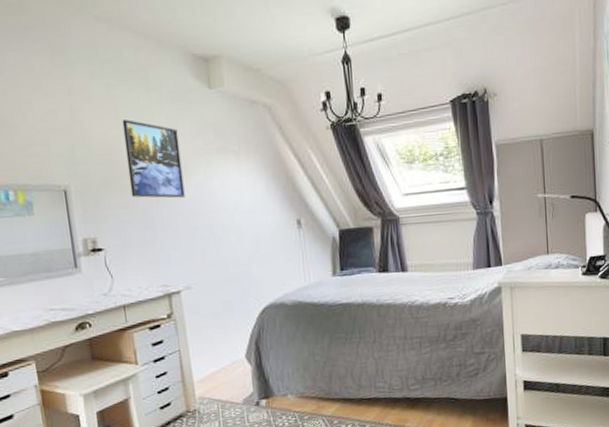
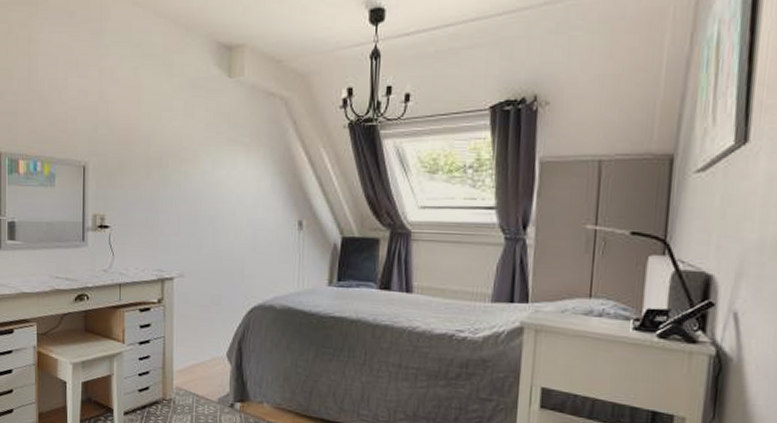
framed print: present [122,119,185,198] -> none [141,103,193,185]

